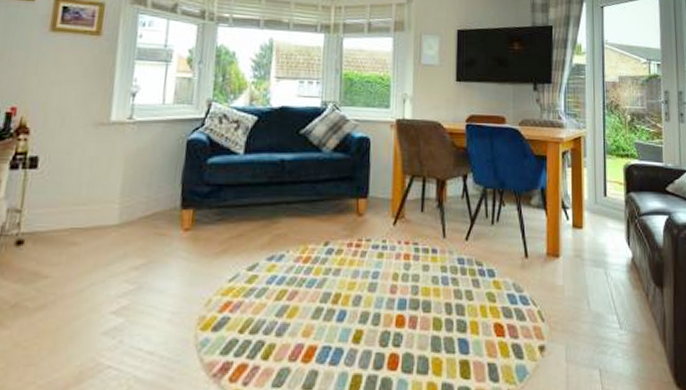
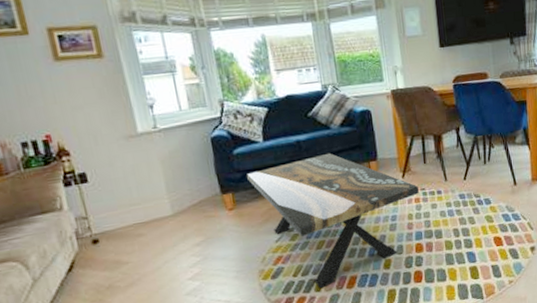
coffee table: none [215,180,410,356] -> present [247,152,419,289]

